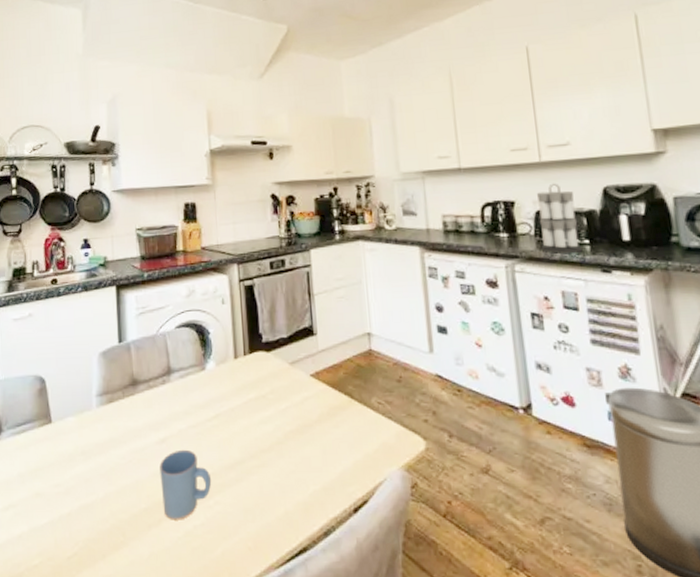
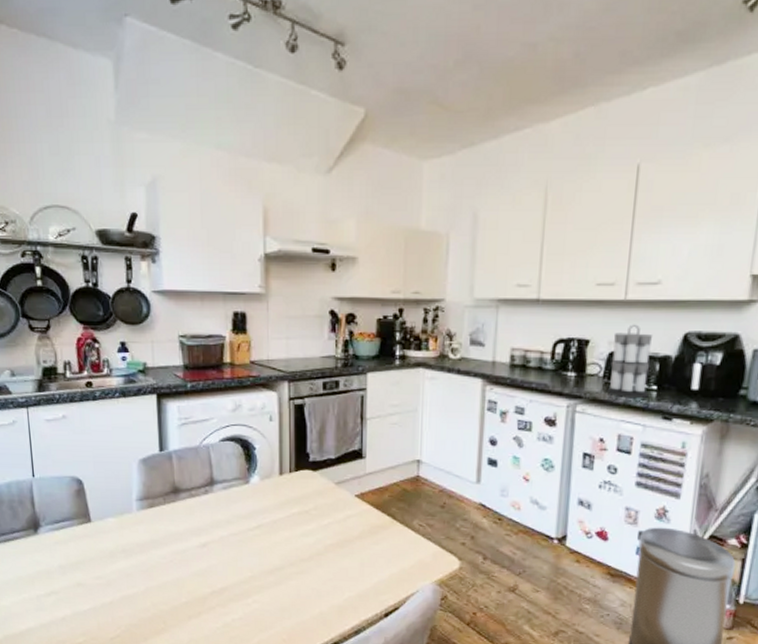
mug: present [160,449,212,520] -> none [200,554,251,614]

